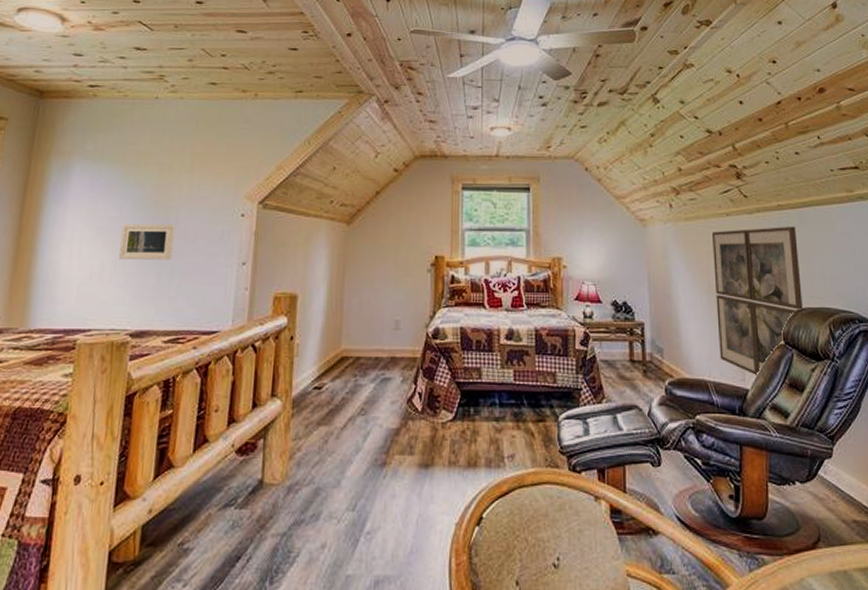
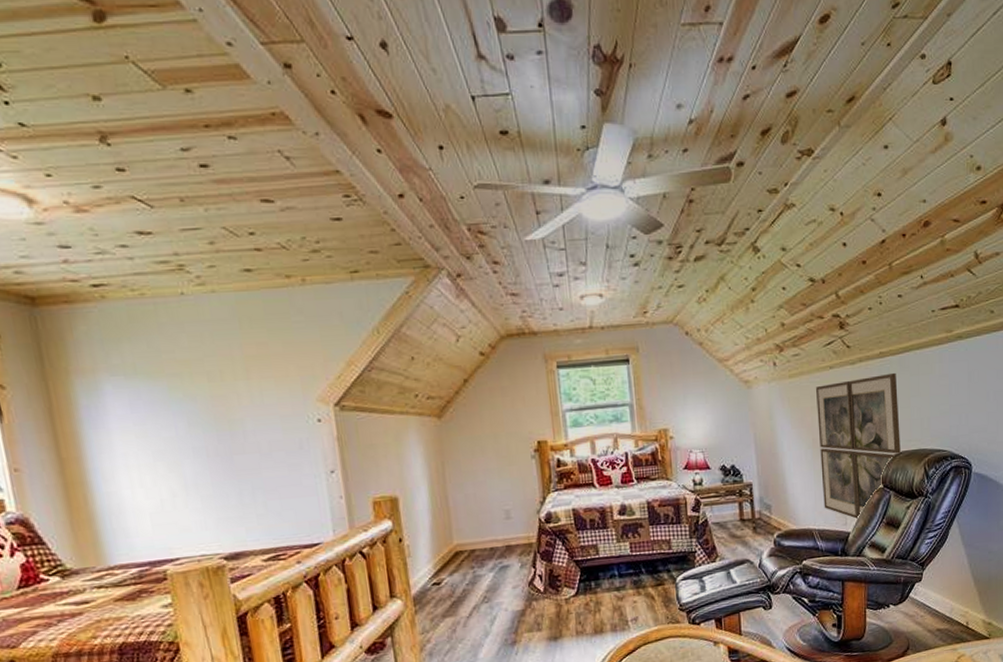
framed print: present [118,223,176,260] -> none [183,438,251,482]

